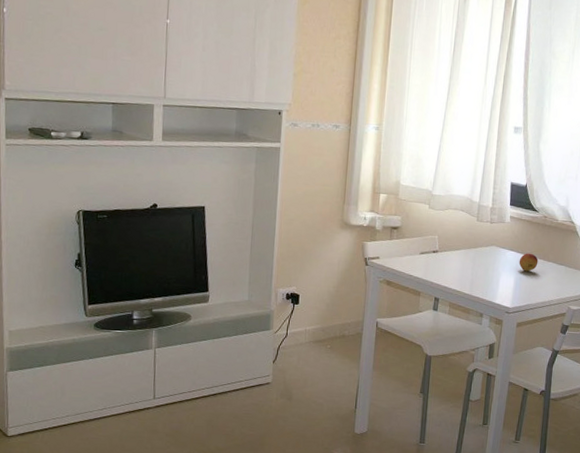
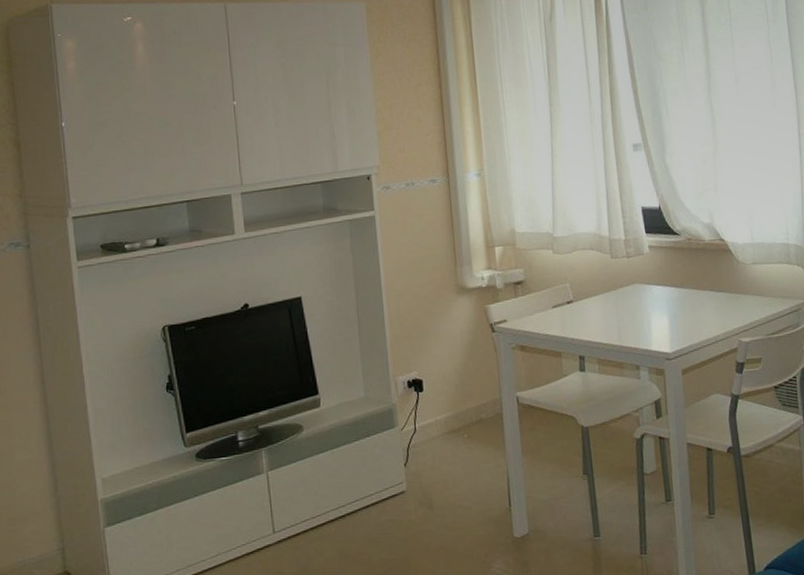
fruit: present [519,253,538,272] -> none [669,284,692,307]

